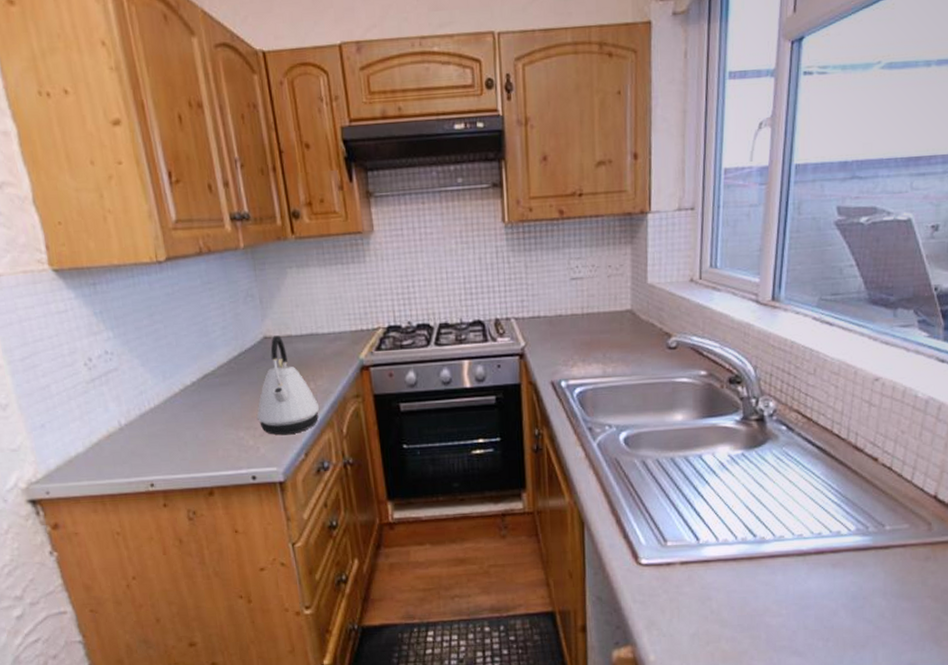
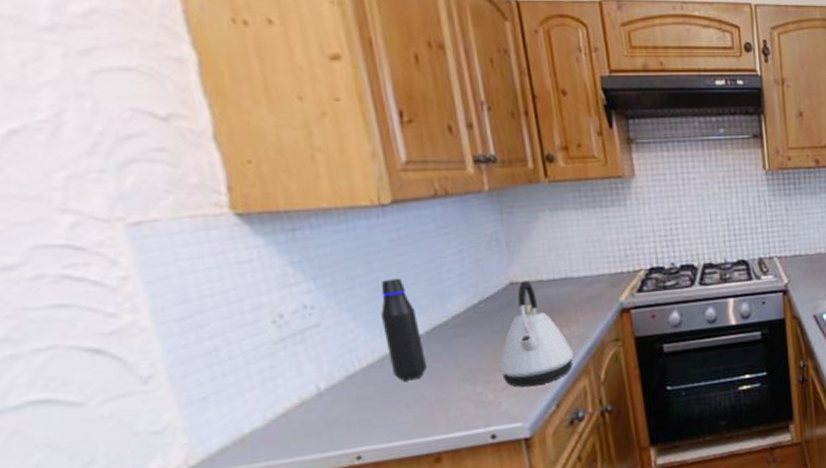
water bottle: none [161,330,199,422] -> present [381,278,427,381]

